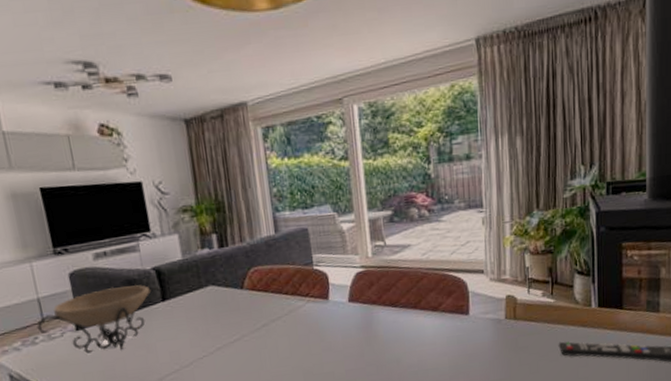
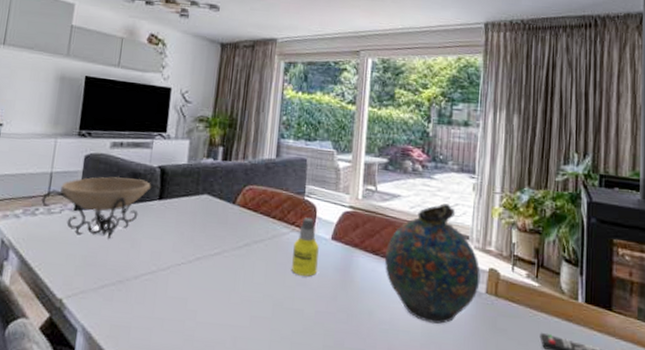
bottle: none [312,286,340,342] -> present [292,217,319,277]
snuff bottle: none [403,243,499,357] -> present [384,203,480,324]

